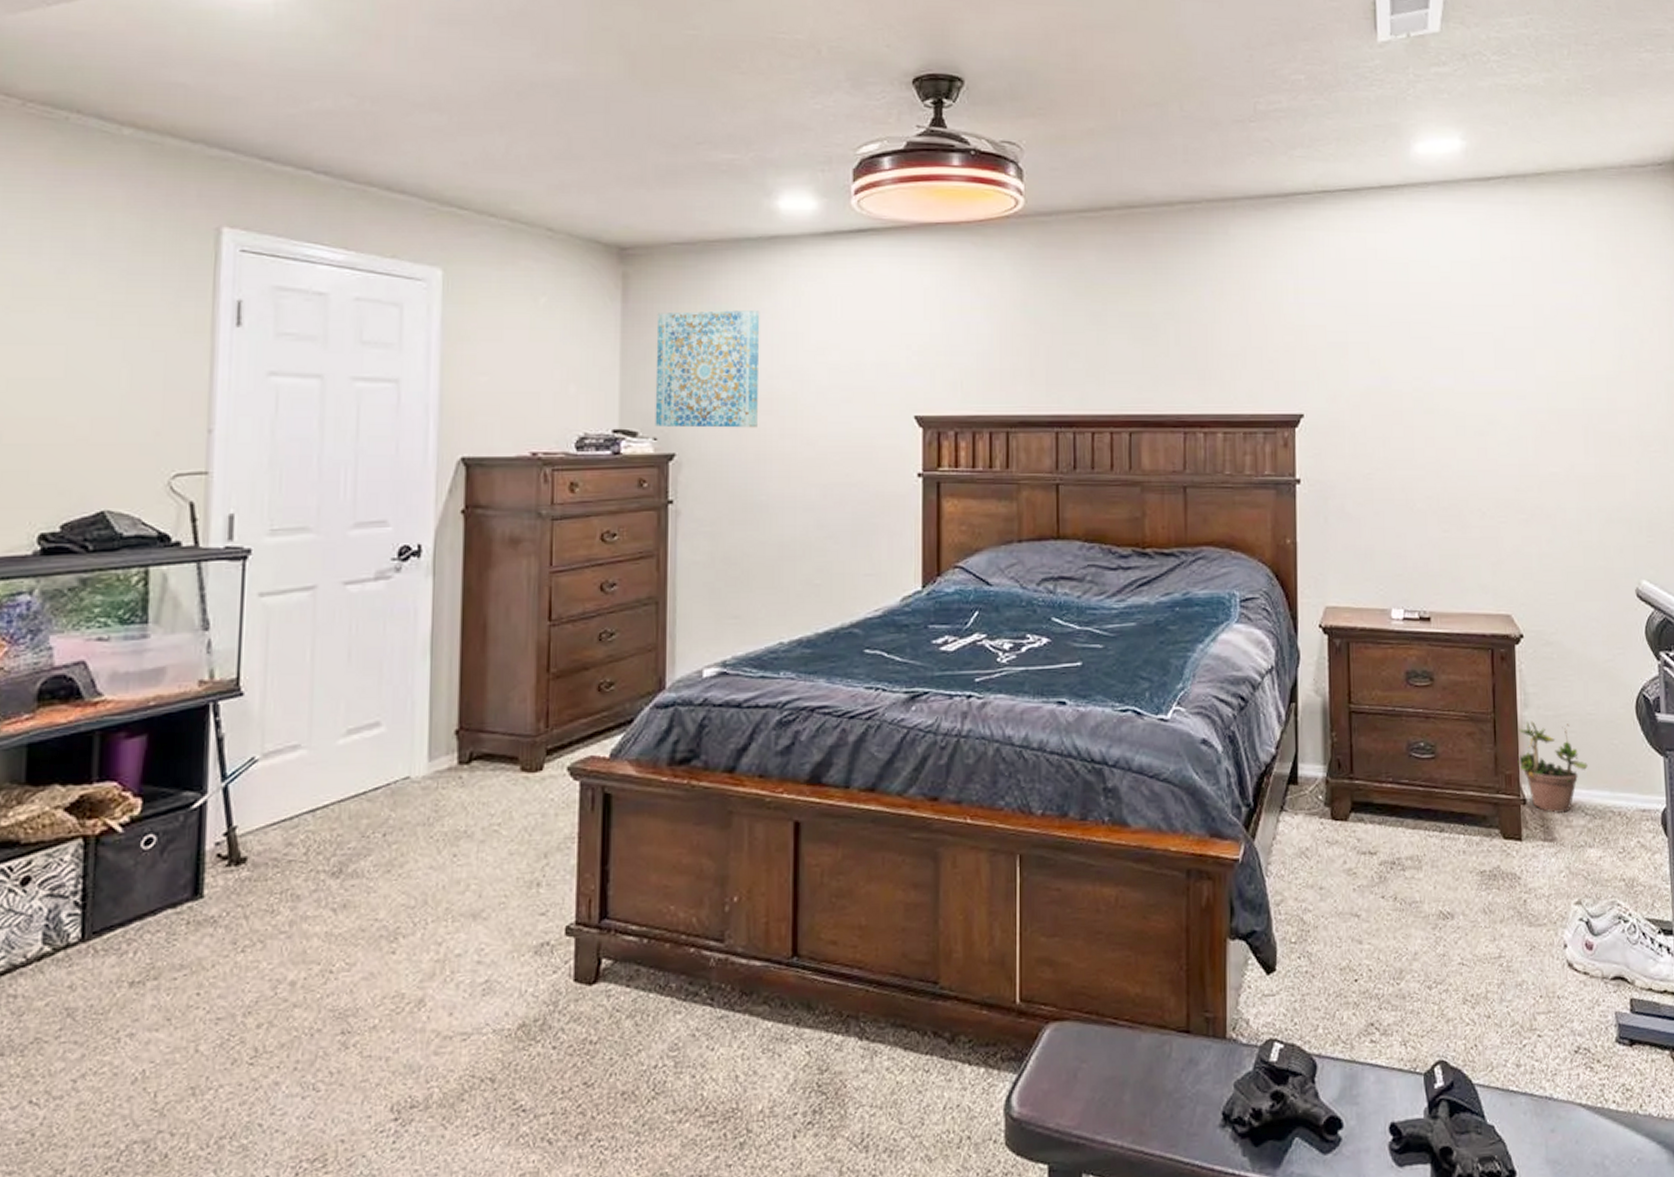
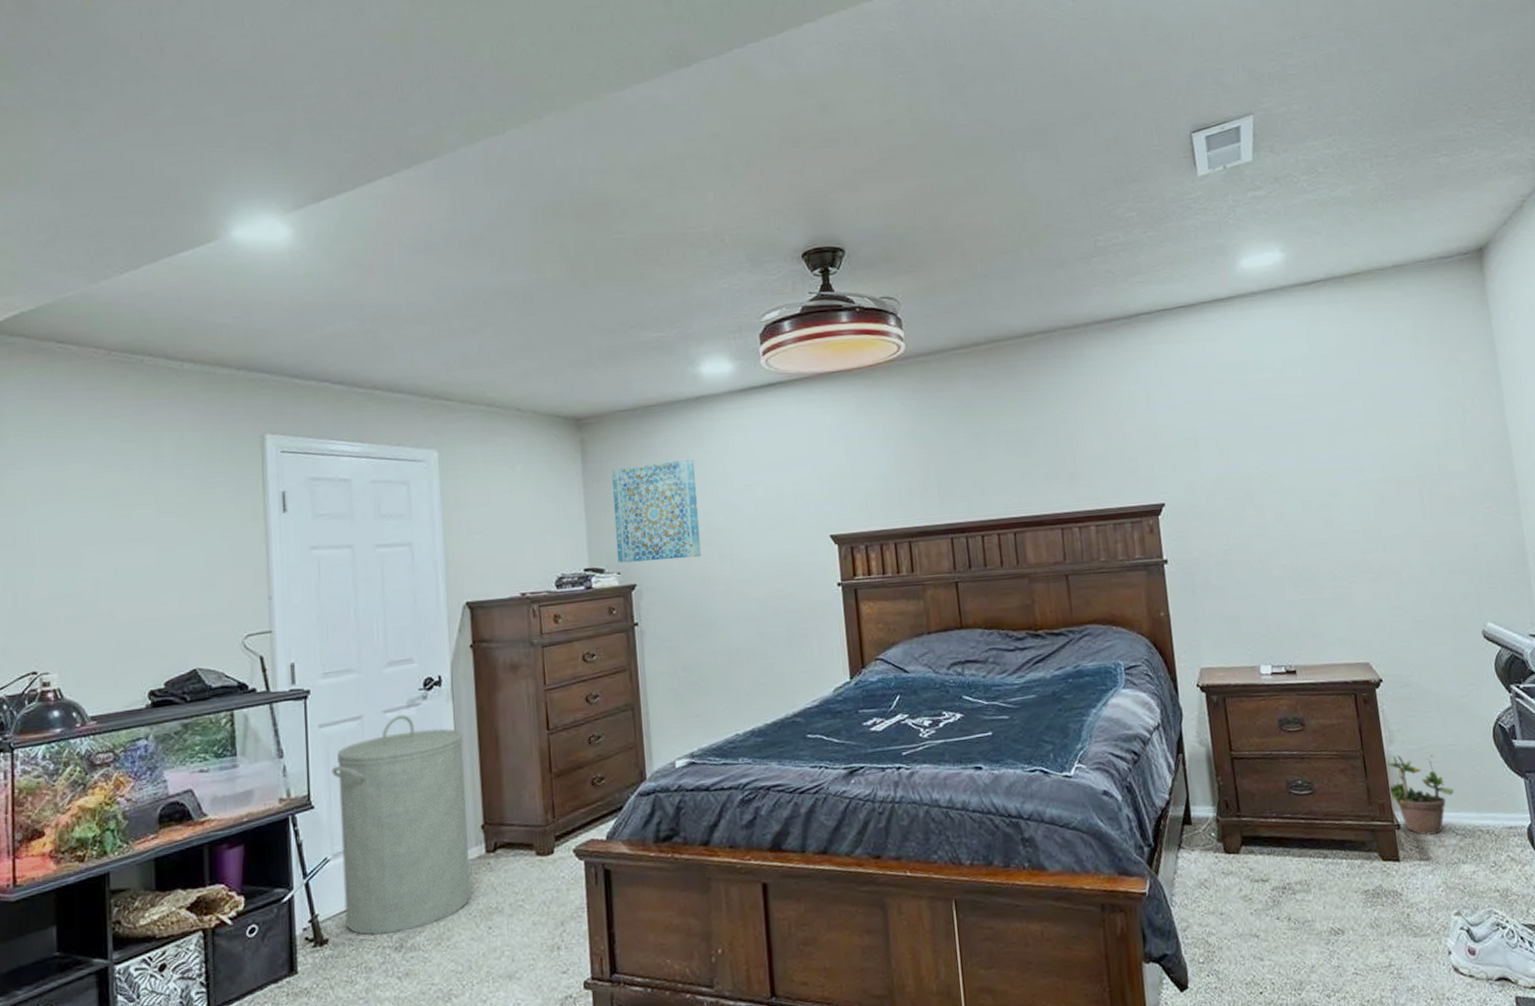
laundry hamper: none [270,589,442,856] -> present [331,715,472,935]

